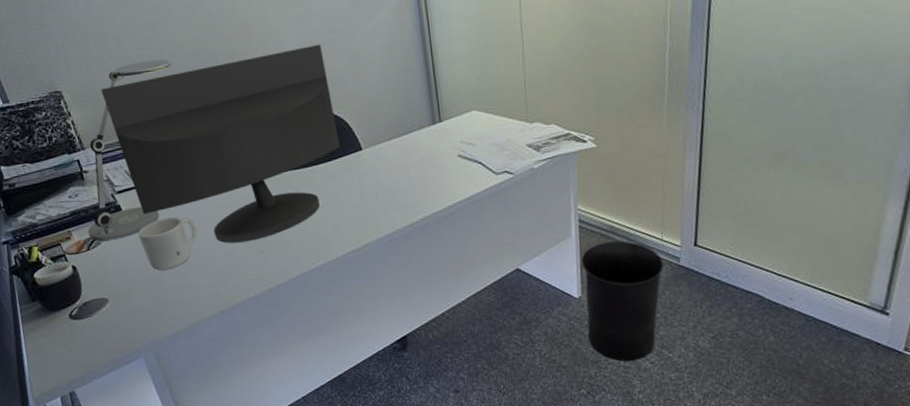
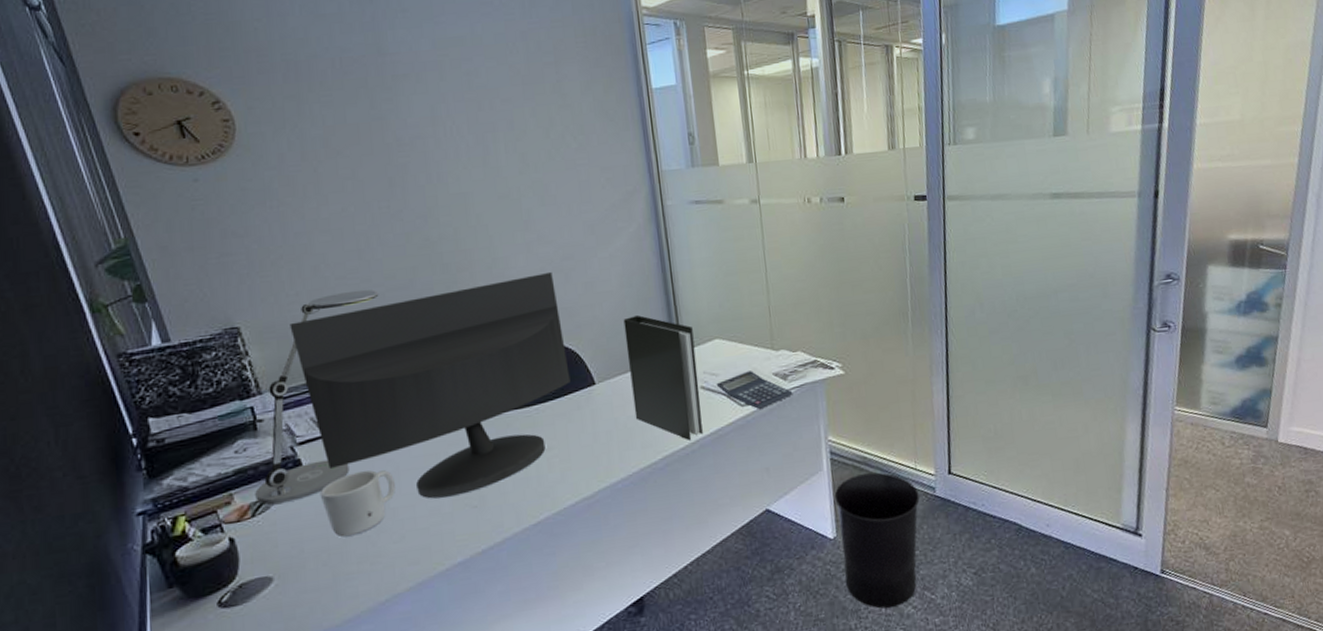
binder: none [386,86,460,205] -> present [623,314,703,441]
calculator: none [472,141,546,179] -> present [716,371,793,410]

